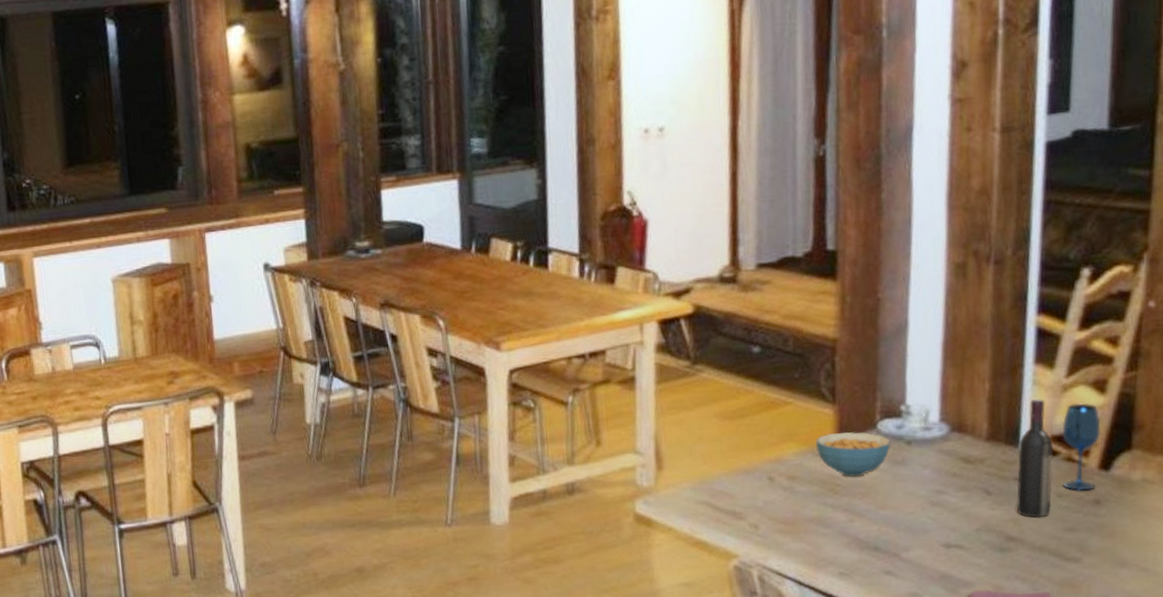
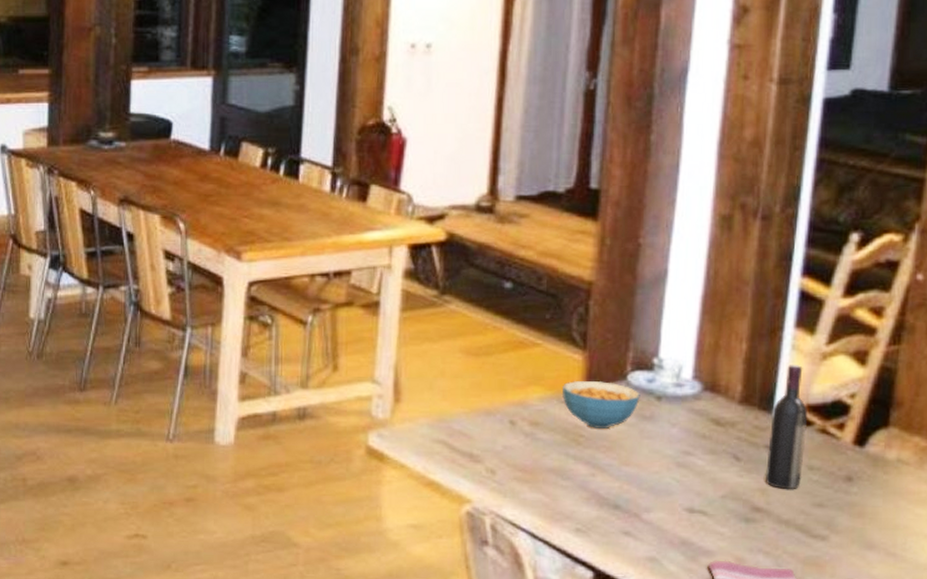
wineglass: present [1062,403,1101,491] -> none [815,373,859,466]

